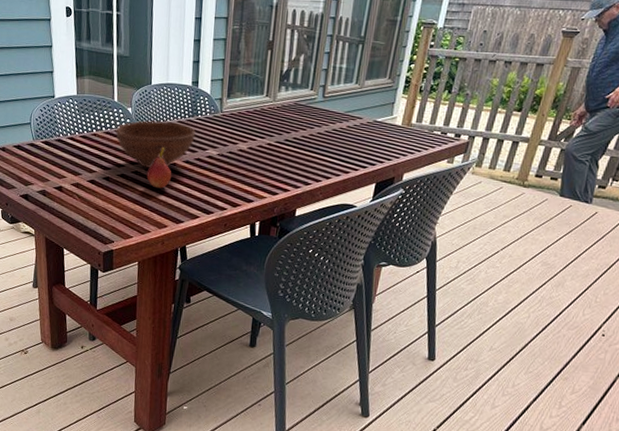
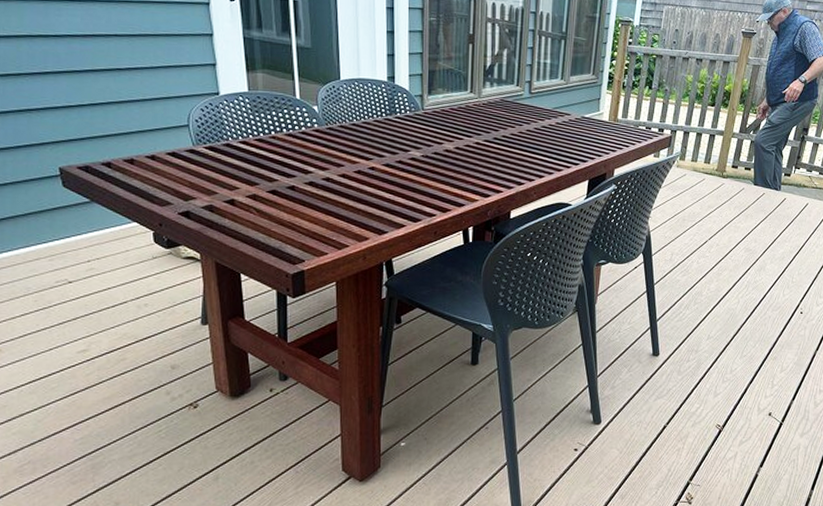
bowl: present [115,120,196,168] -> none [300,119,395,173]
fruit: present [146,146,172,189] -> none [340,149,371,196]

